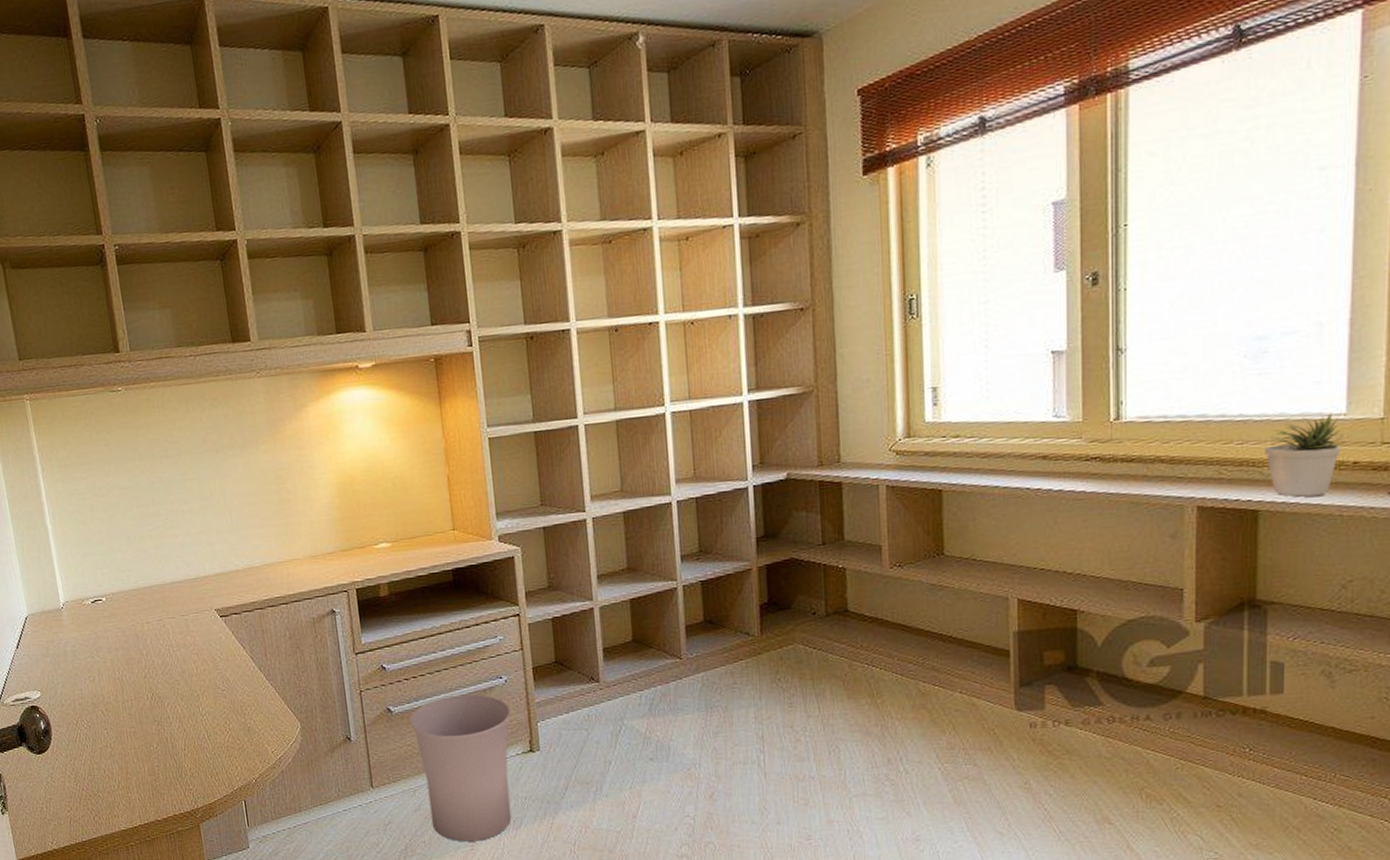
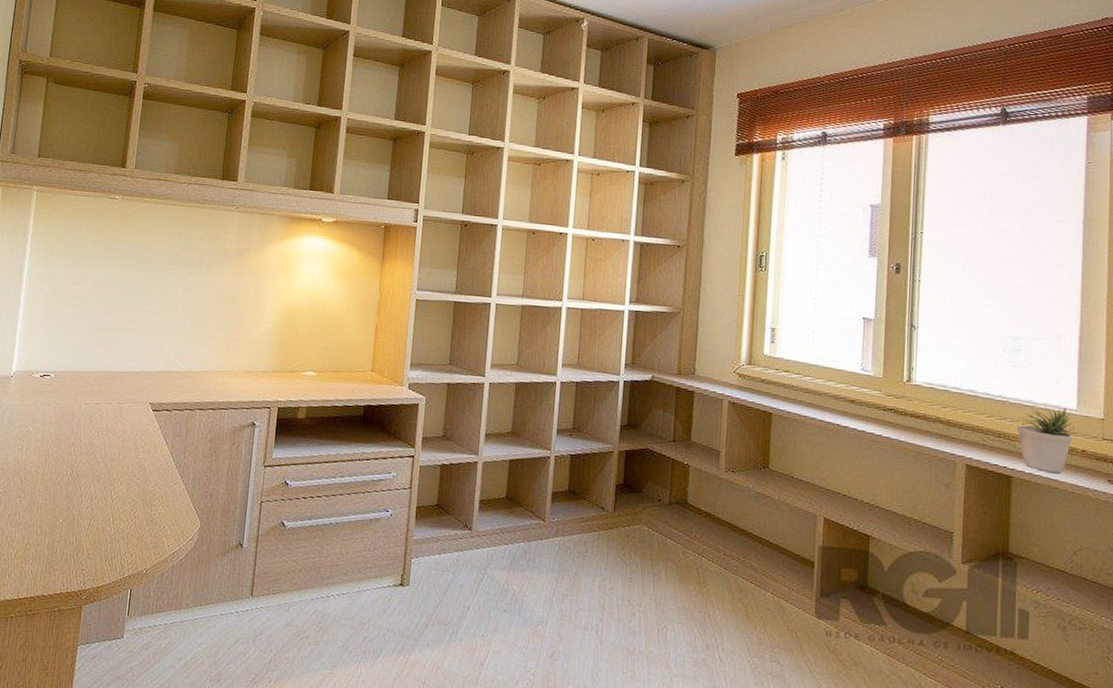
waste bin: present [409,694,512,842] -> none [298,520,390,666]

